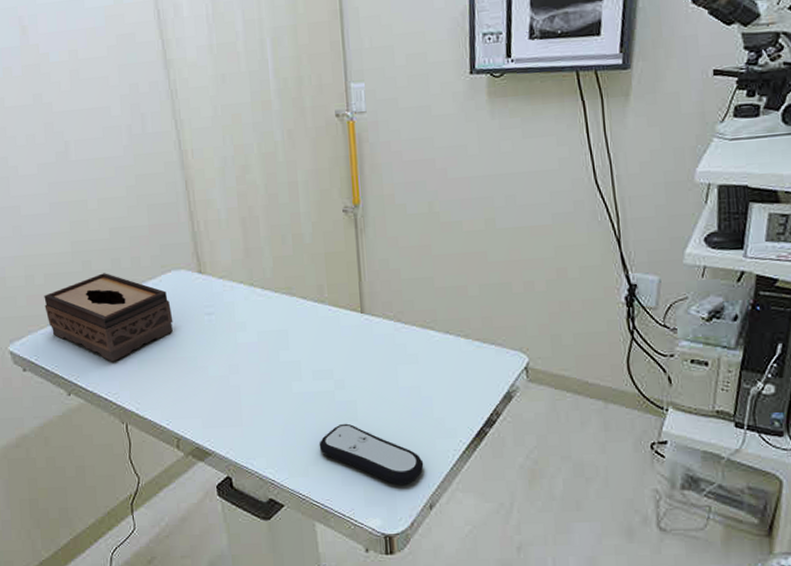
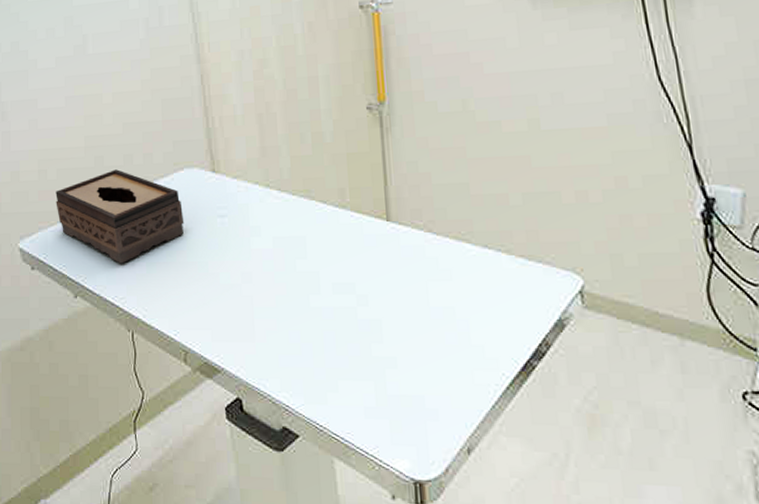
remote control: present [319,423,424,485] -> none [339,345,460,422]

